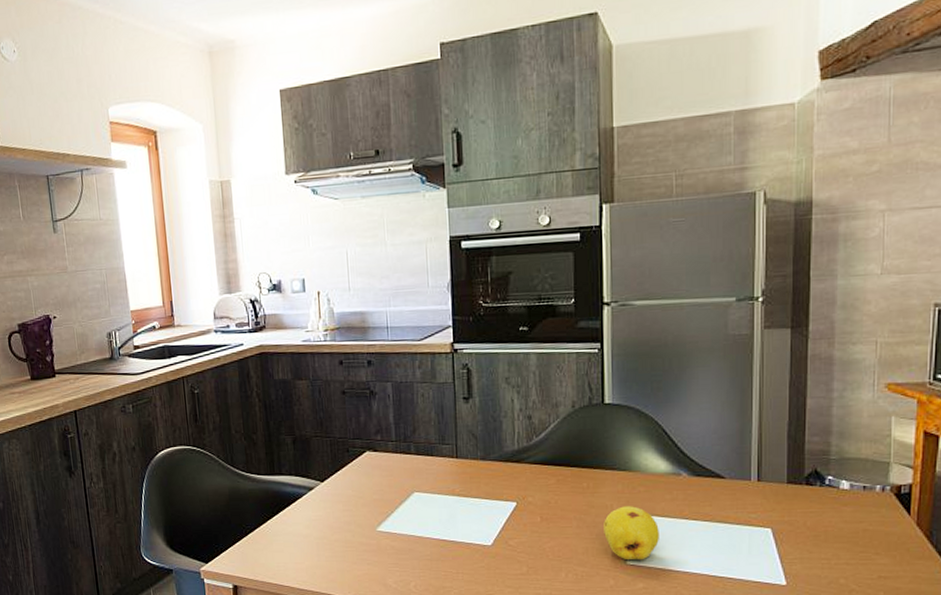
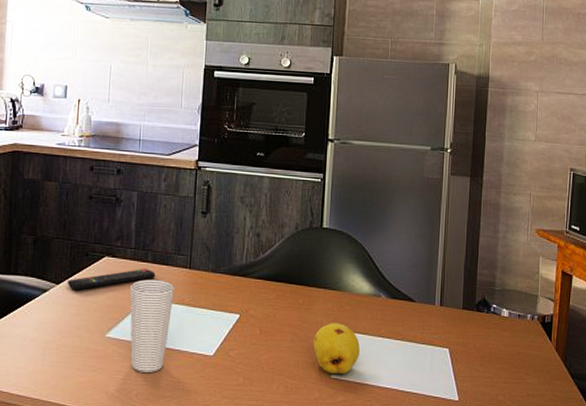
remote control: none [331,461,421,487] -> present [67,269,156,290]
cup: none [396,471,443,564] -> present [130,279,174,372]

